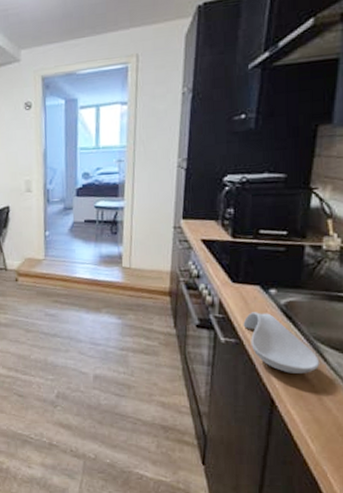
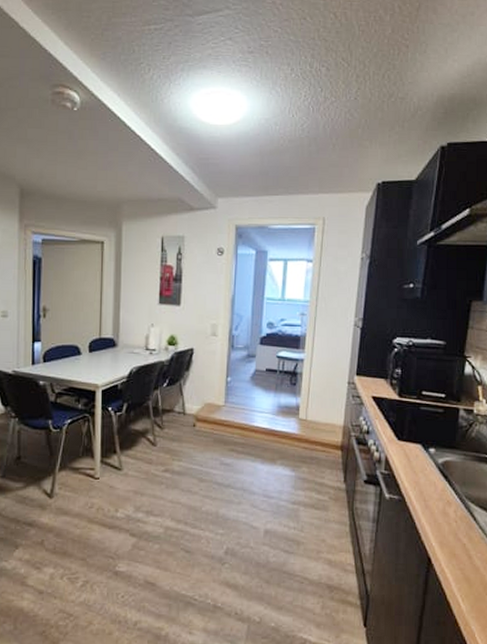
spoon rest: present [243,312,320,373] -> none [406,470,471,532]

